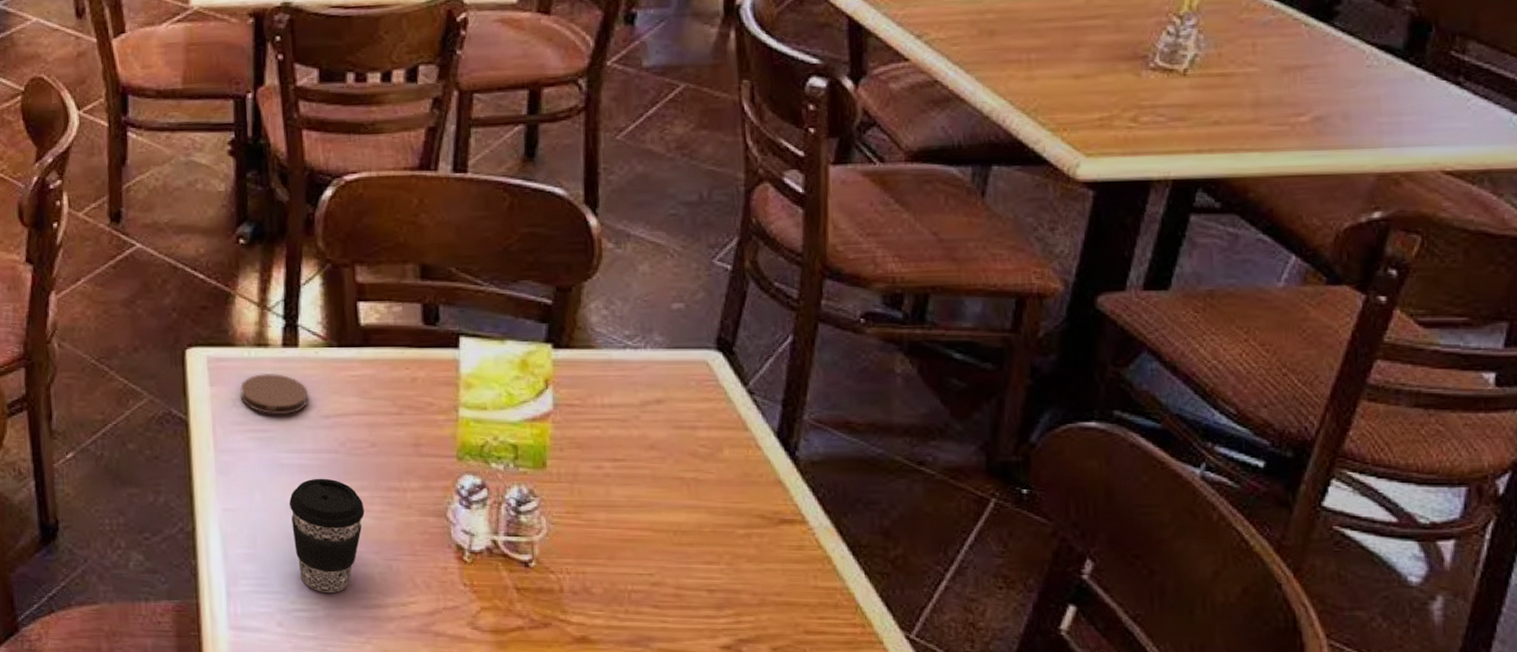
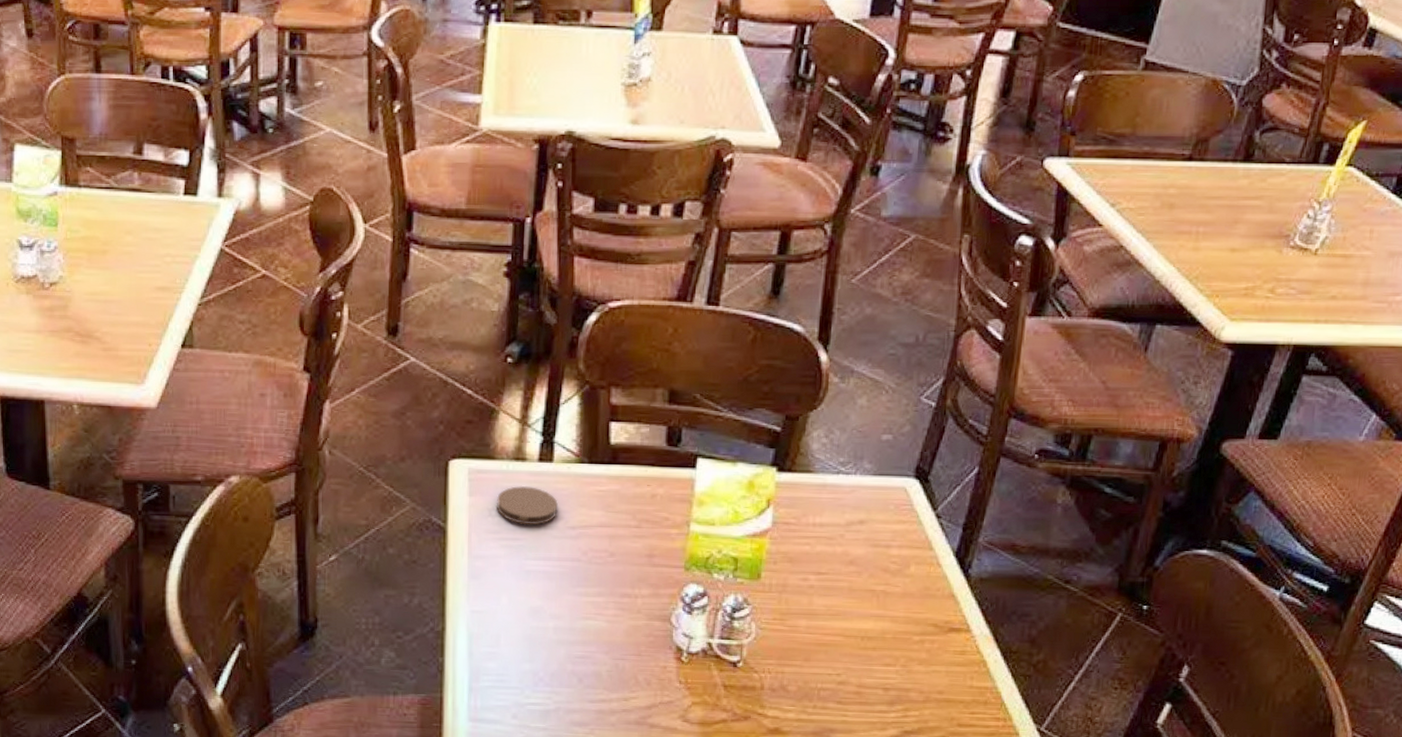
coffee cup: present [289,478,365,593] -> none [532,584,599,688]

